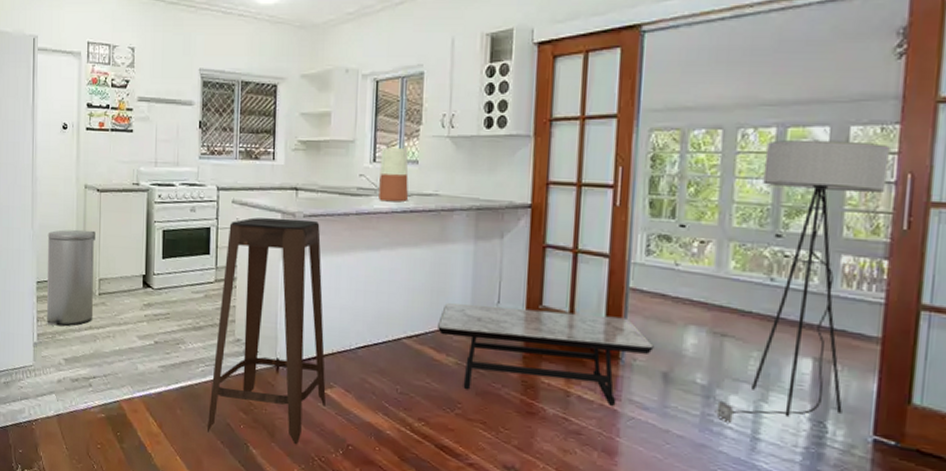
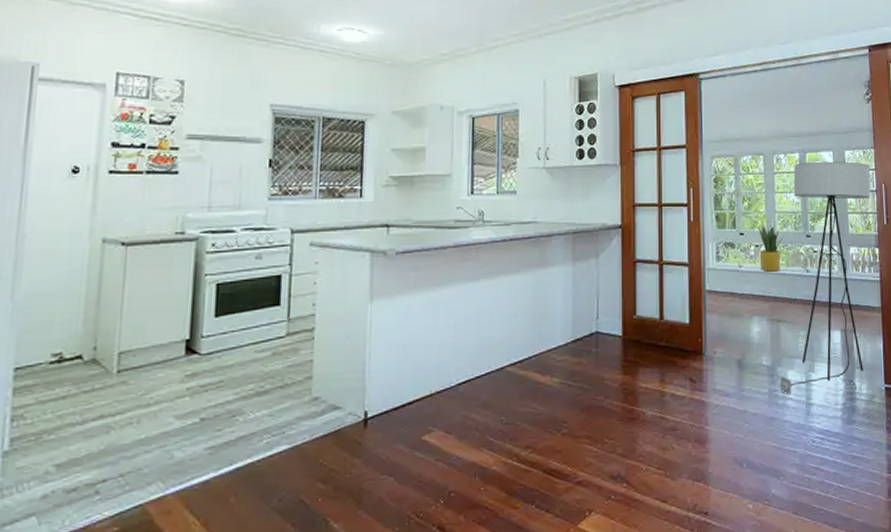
pedal bin: present [46,229,95,327] -> none [26,293,116,424]
bar stool: present [208,217,326,445] -> none [273,256,424,517]
vase: present [379,148,409,203] -> none [477,180,507,232]
coffee table: present [438,302,654,406] -> none [541,317,729,408]
planter: none [703,215,741,276] -> present [757,223,784,272]

